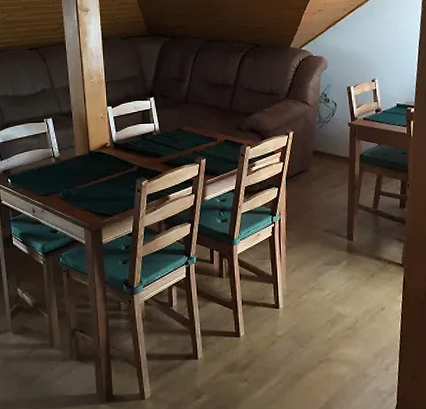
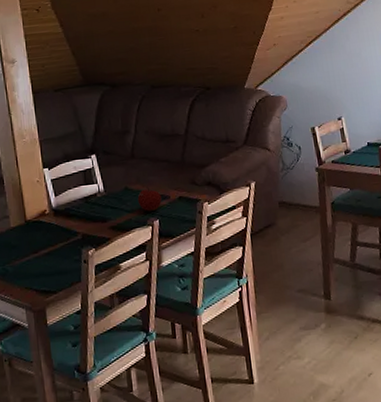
fruit: none [188,128,210,151] -> present [137,186,162,211]

